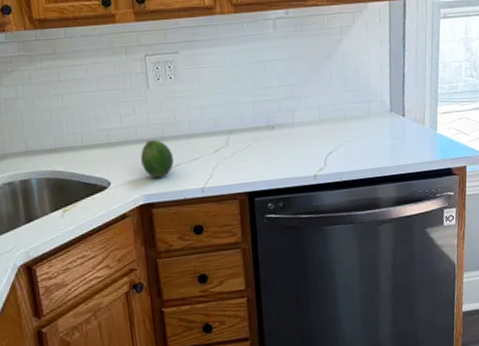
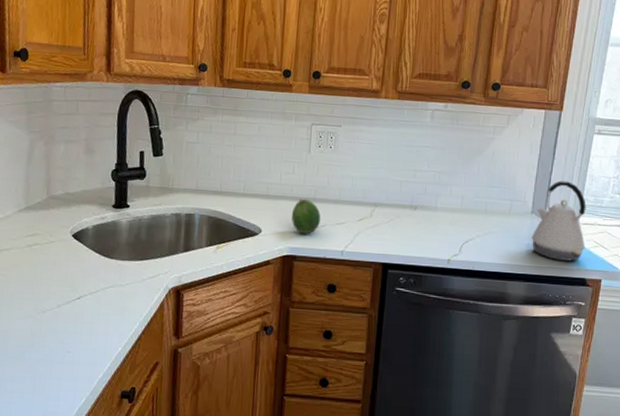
kettle: none [393,72,447,155] -> present [531,181,586,261]

